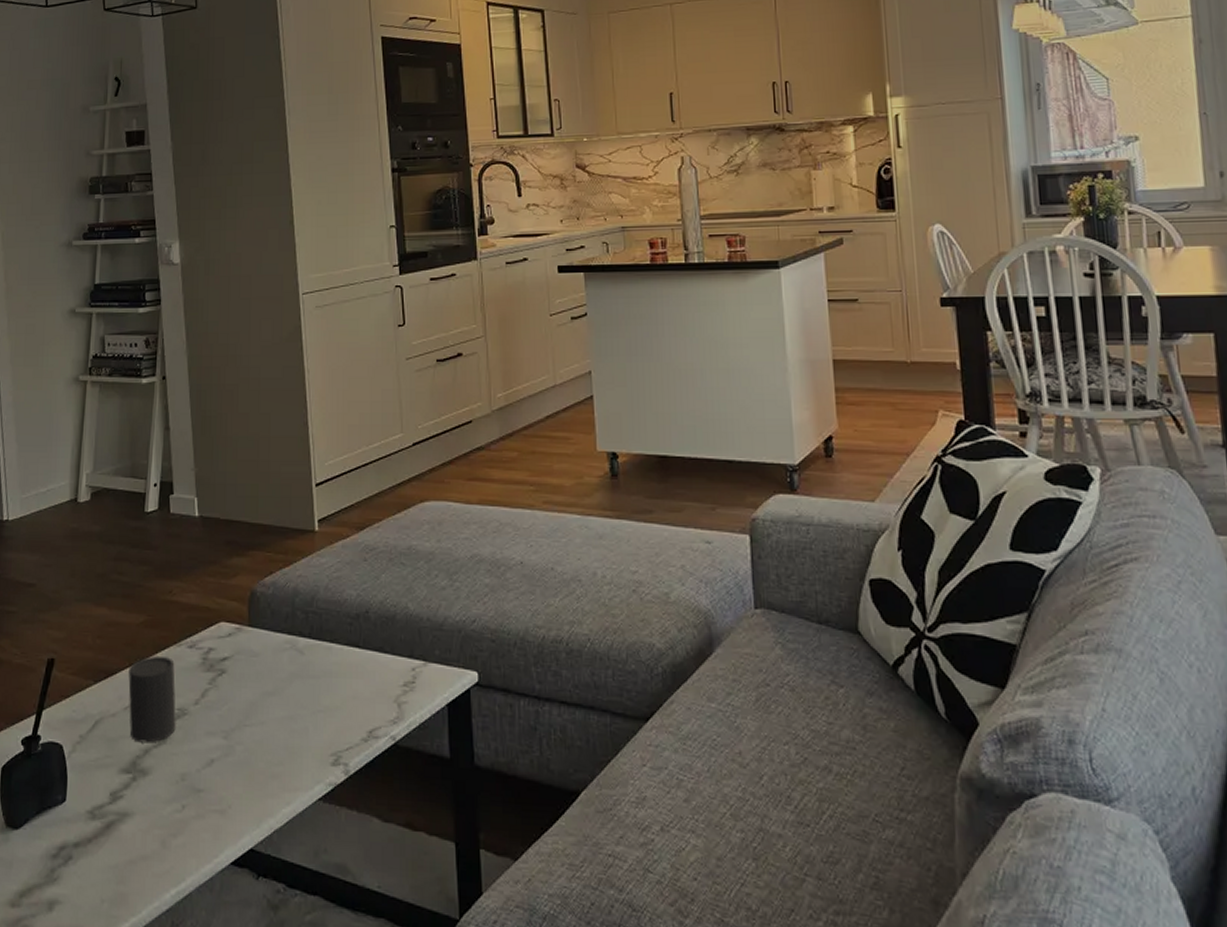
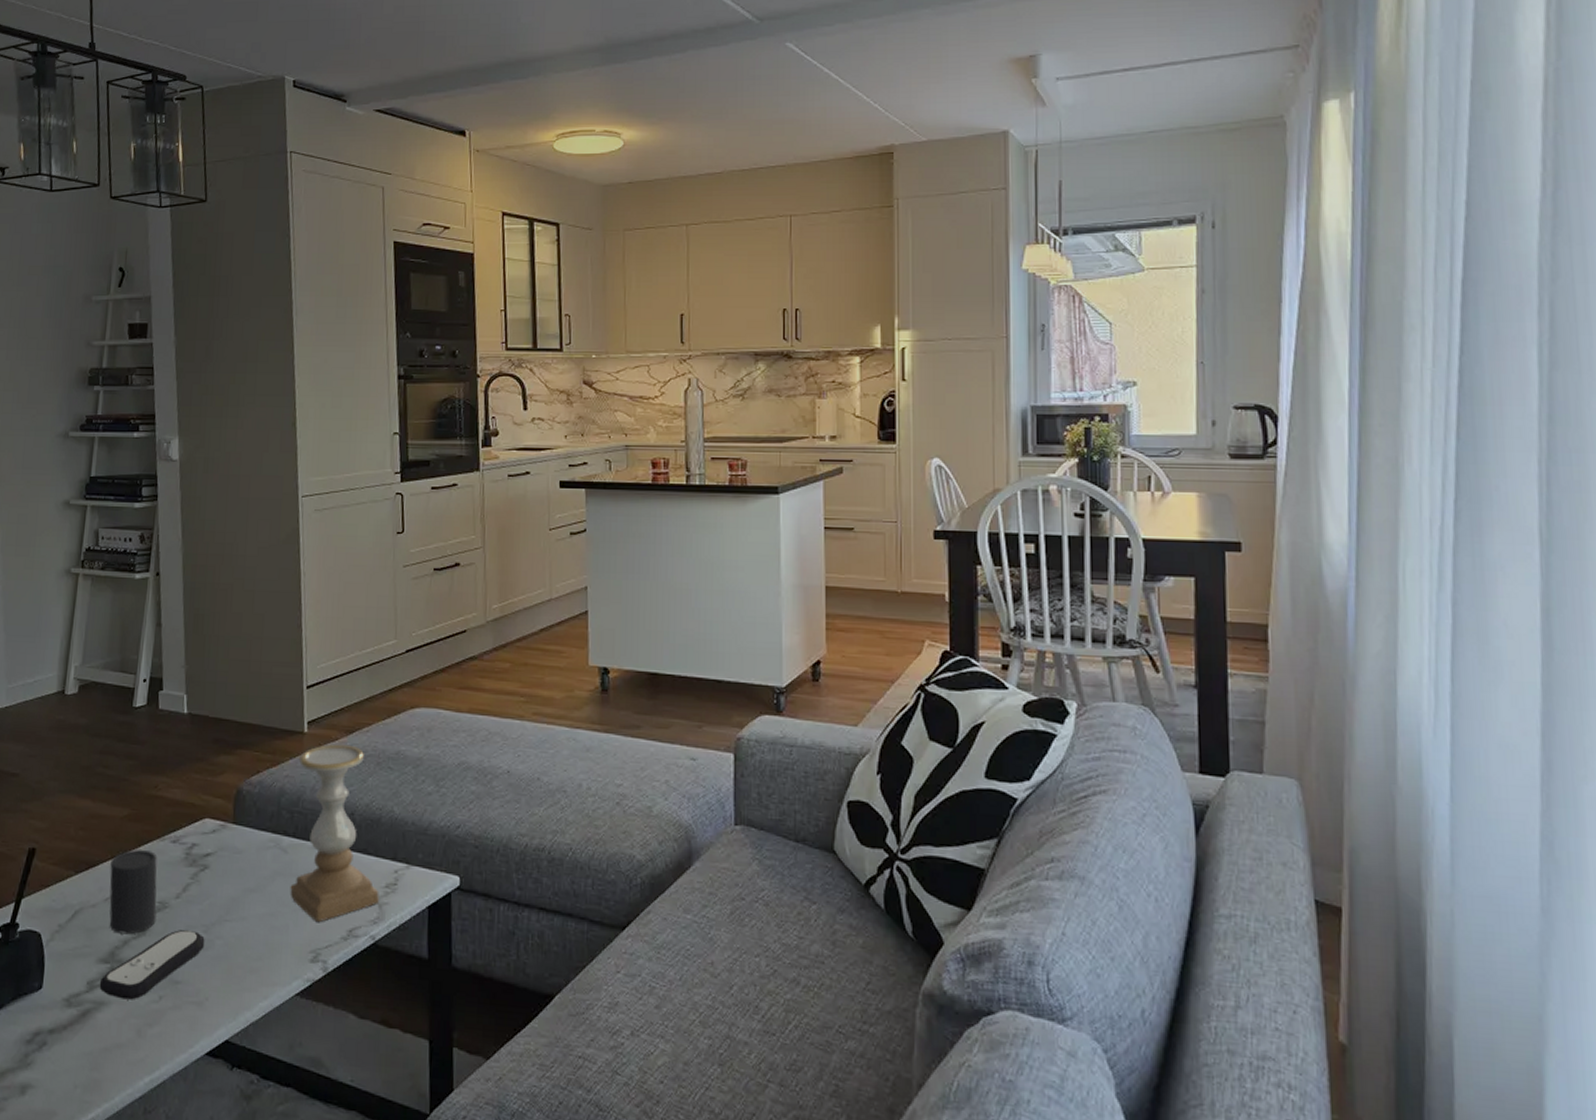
remote control: none [122,735,225,810] -> present [99,929,205,1000]
candle holder: none [308,541,398,725] -> present [290,744,379,923]

